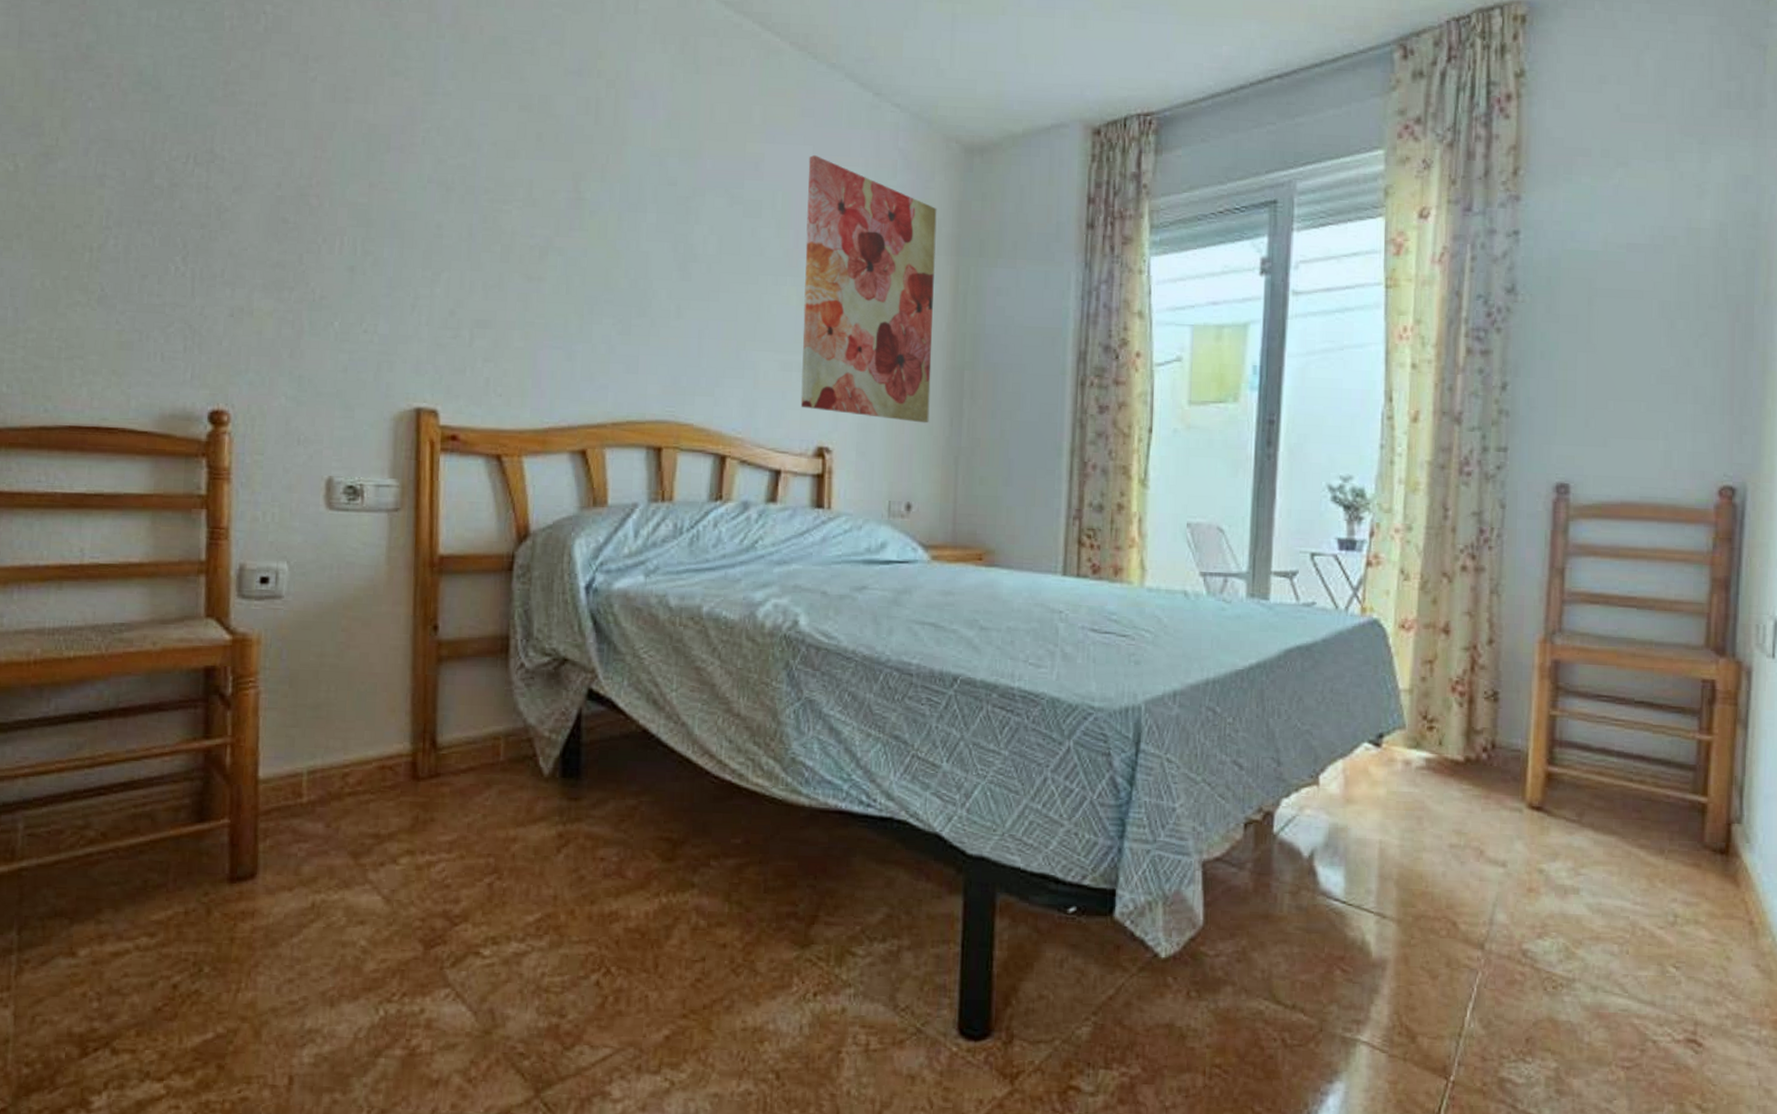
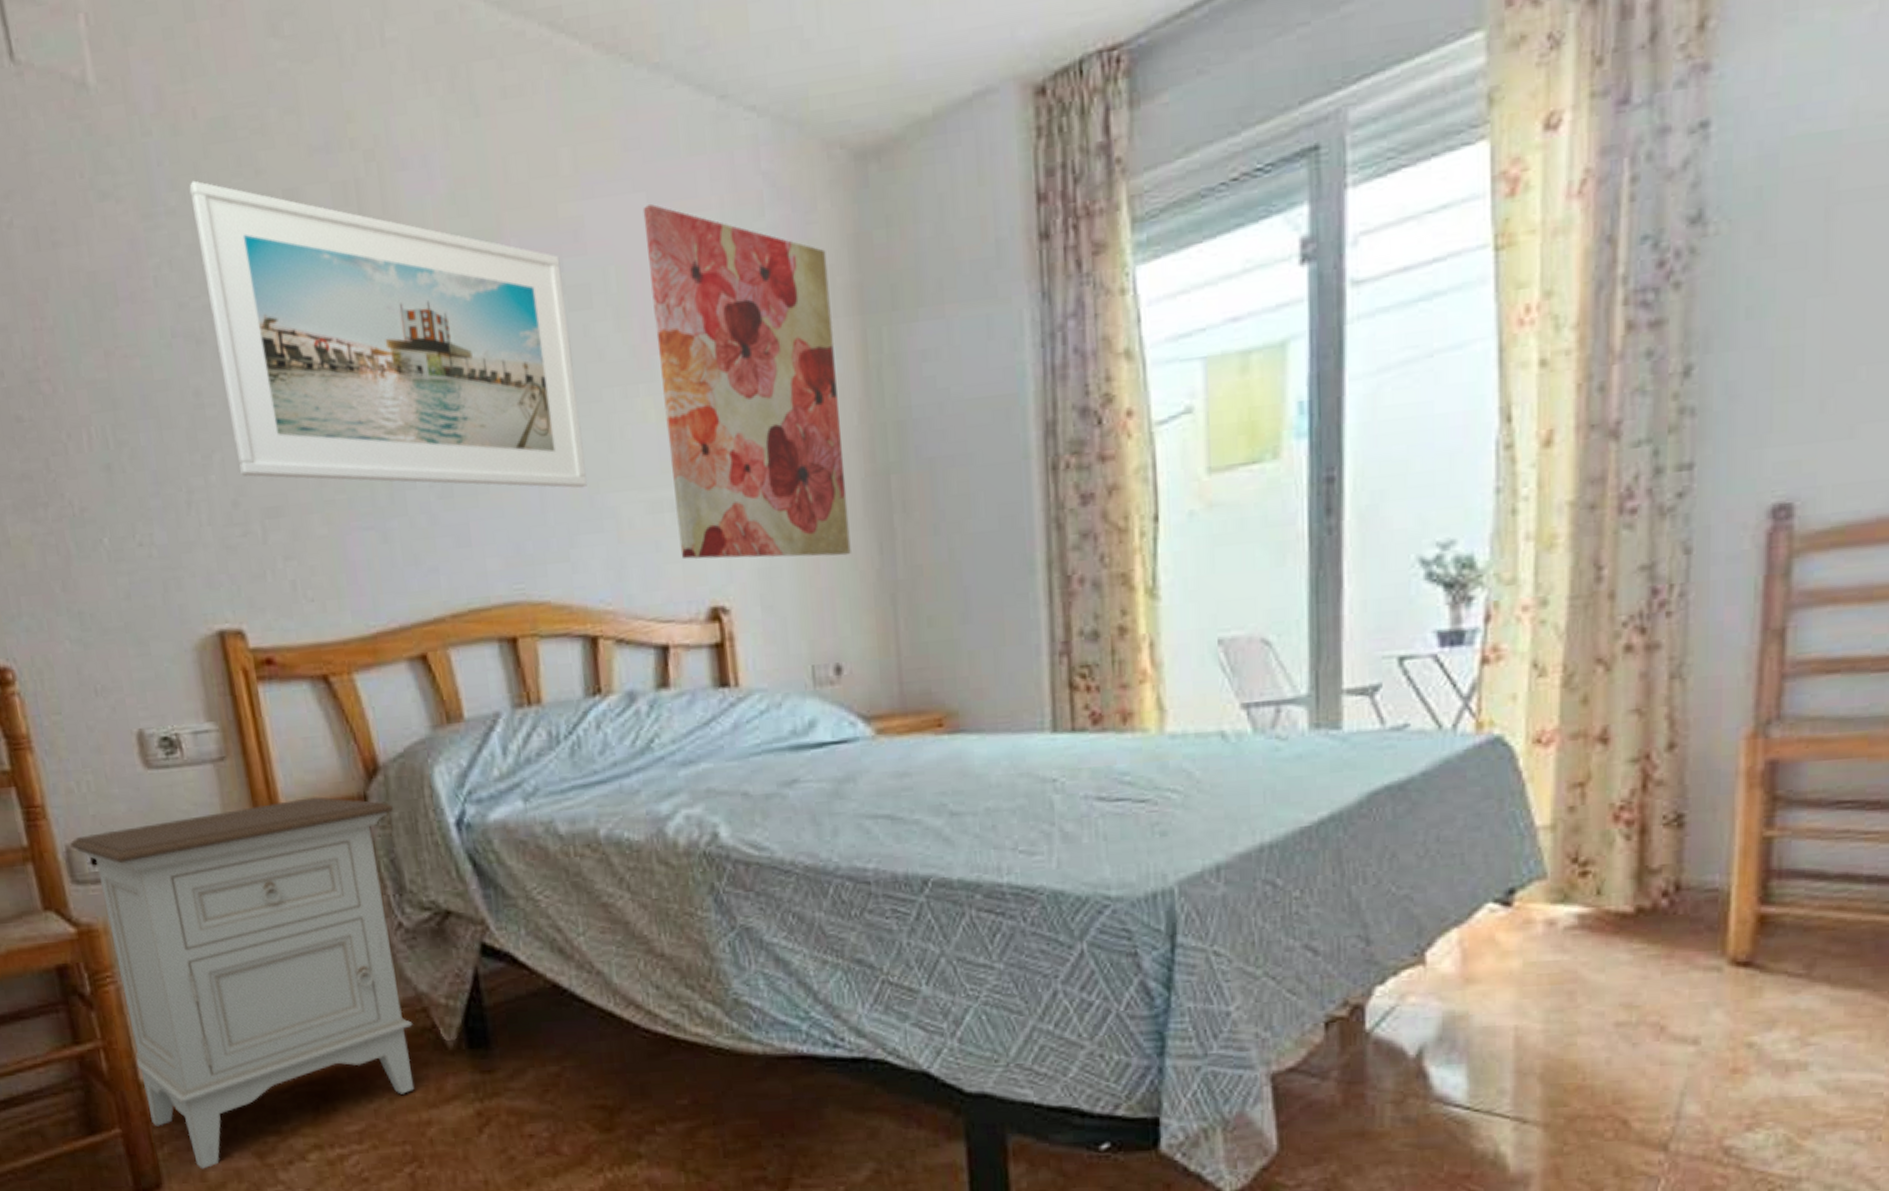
nightstand: none [244,551,535,864] -> present [70,797,415,1169]
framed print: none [461,75,742,344] -> present [189,180,587,488]

